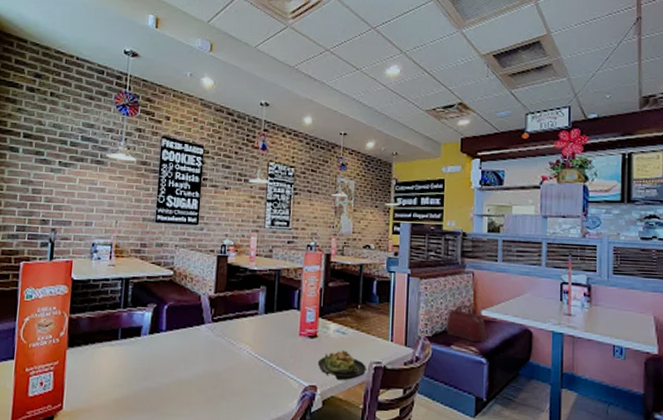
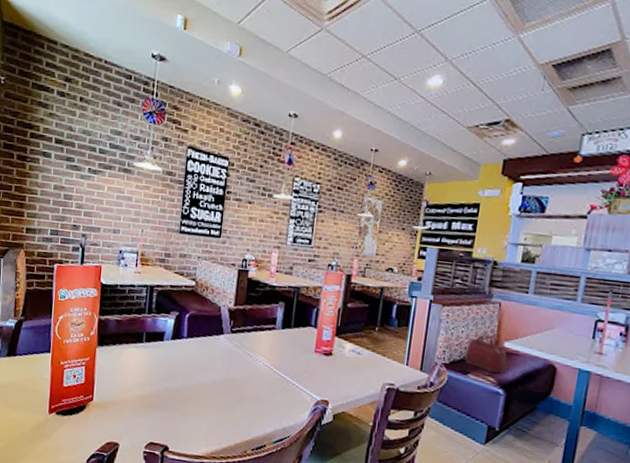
salad: present [317,350,366,380] -> none [330,370,379,398]

